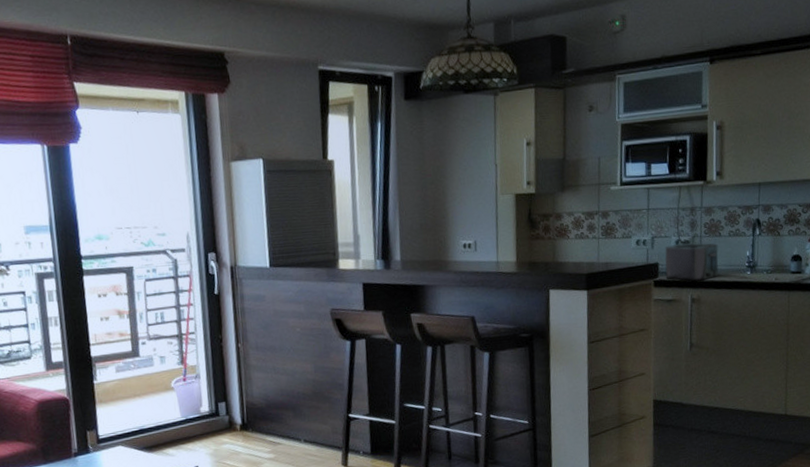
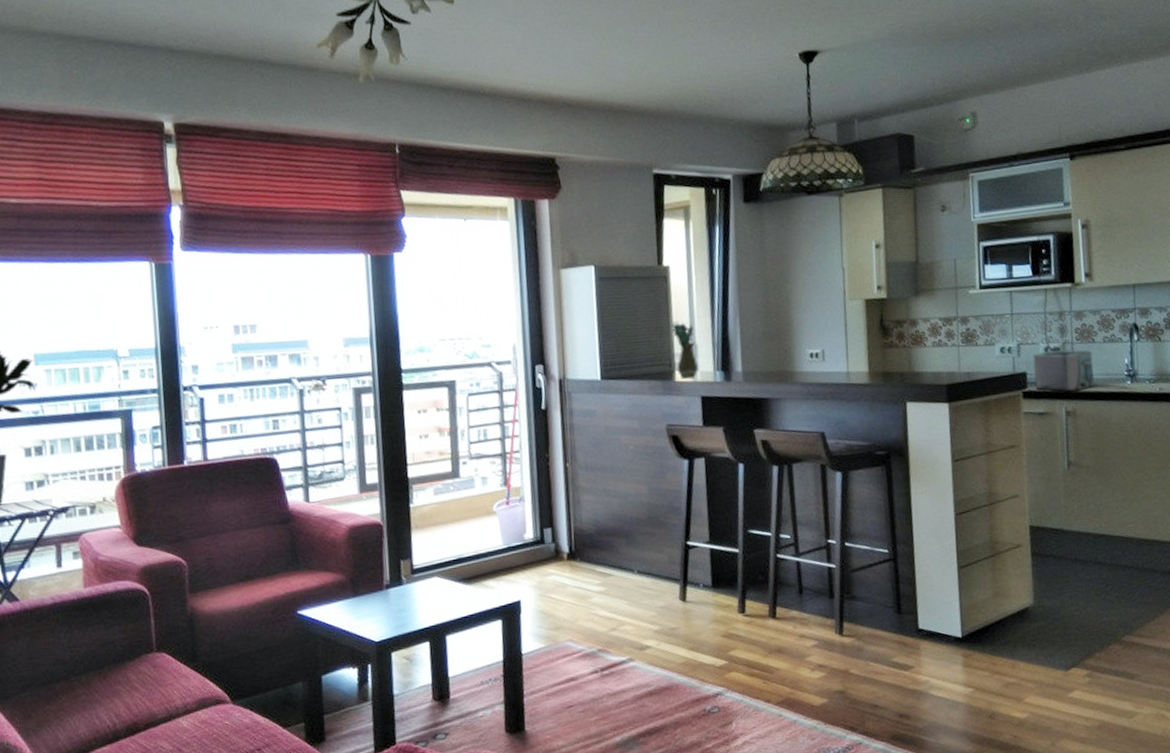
vase: none [335,213,360,268] -> present [671,321,698,380]

